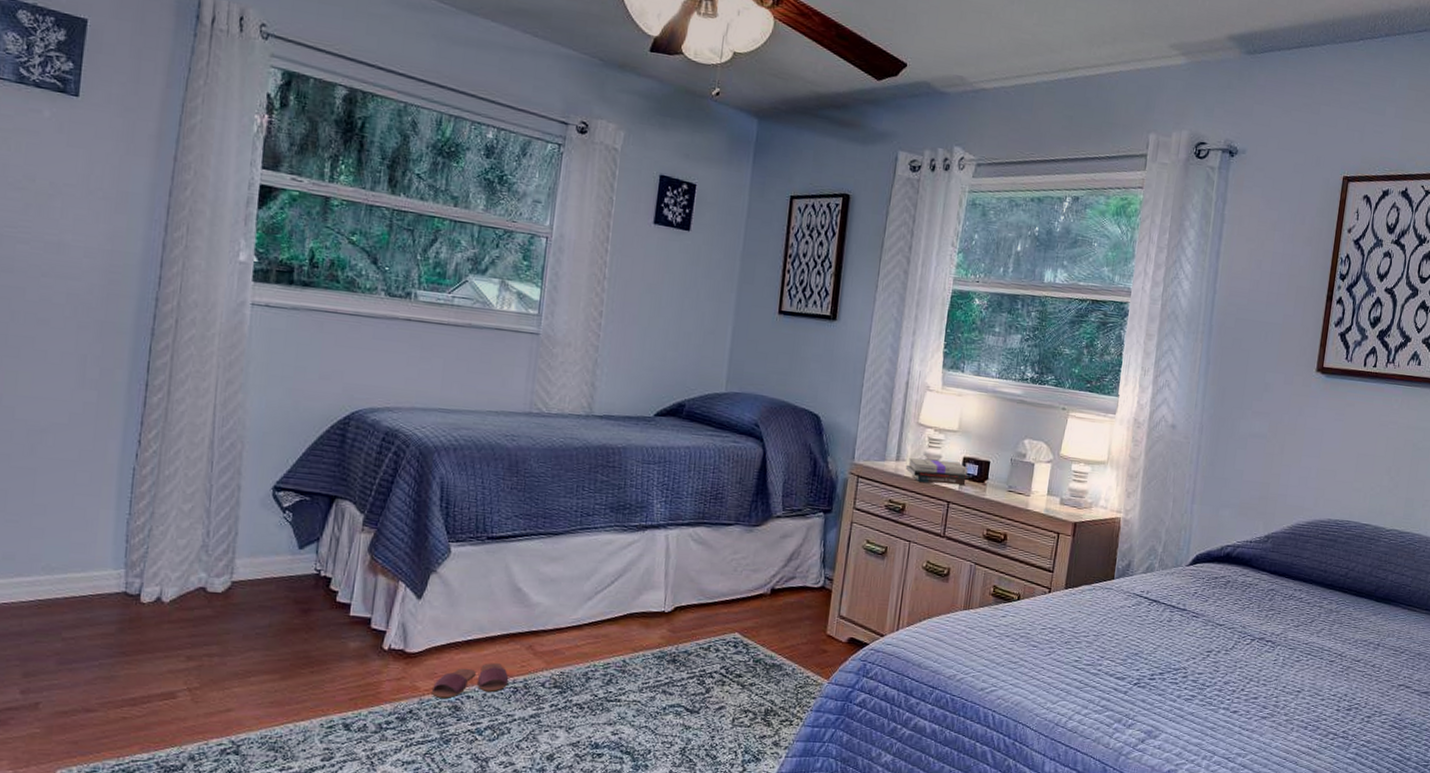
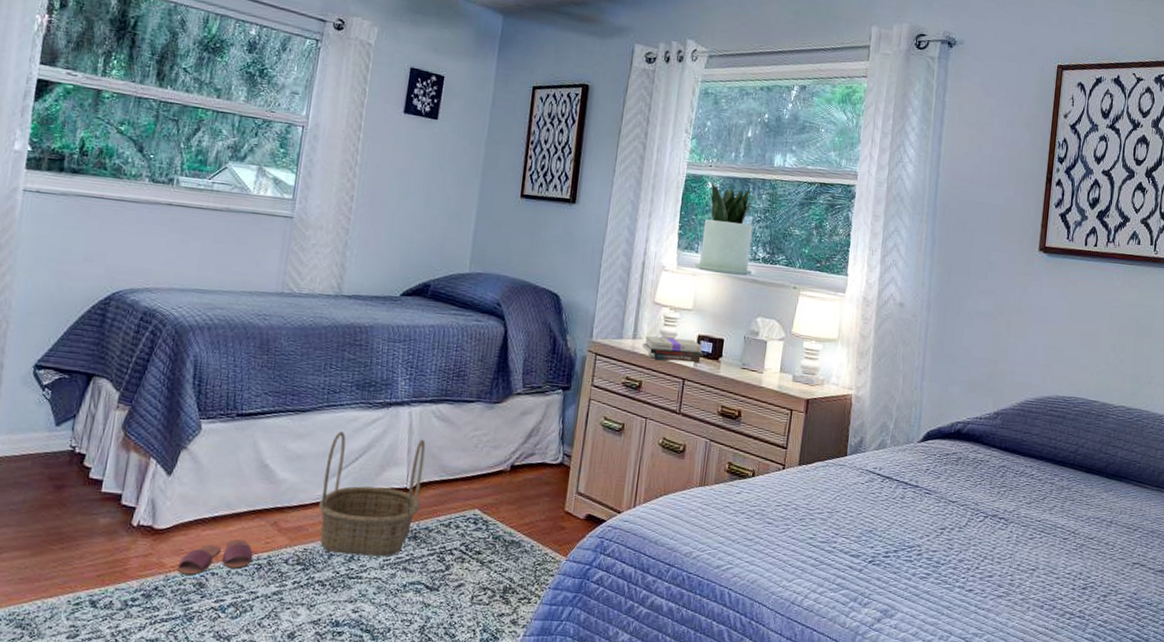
basket: none [575,555,684,680] -> present [319,432,426,557]
planter: none [960,298,1026,396] -> present [694,182,757,276]

